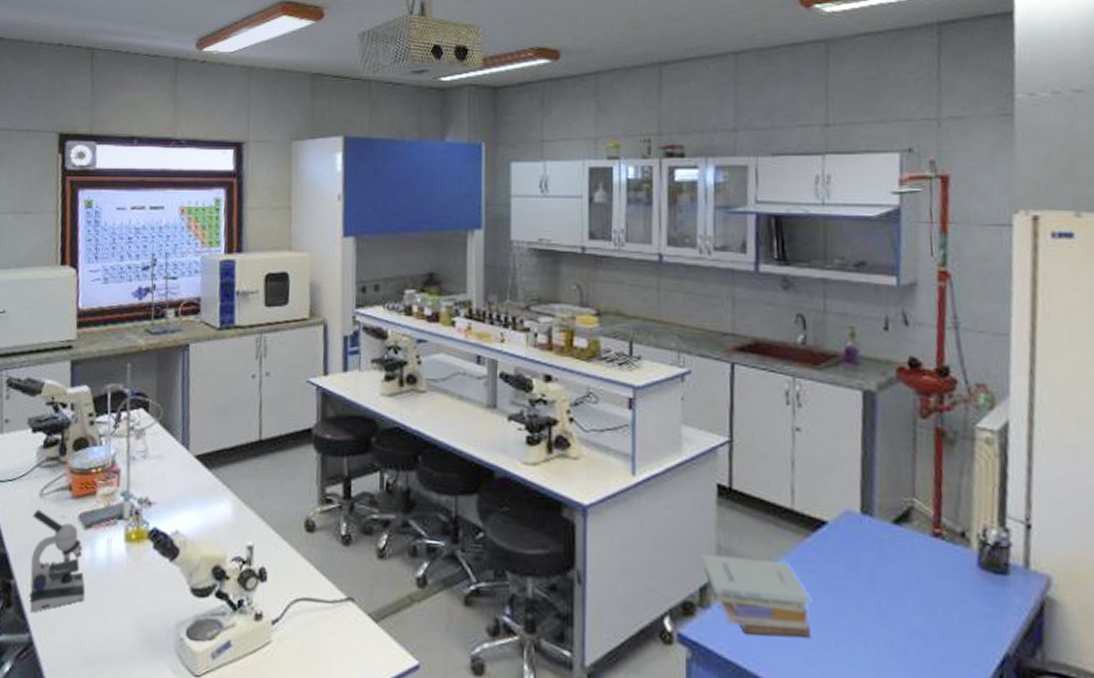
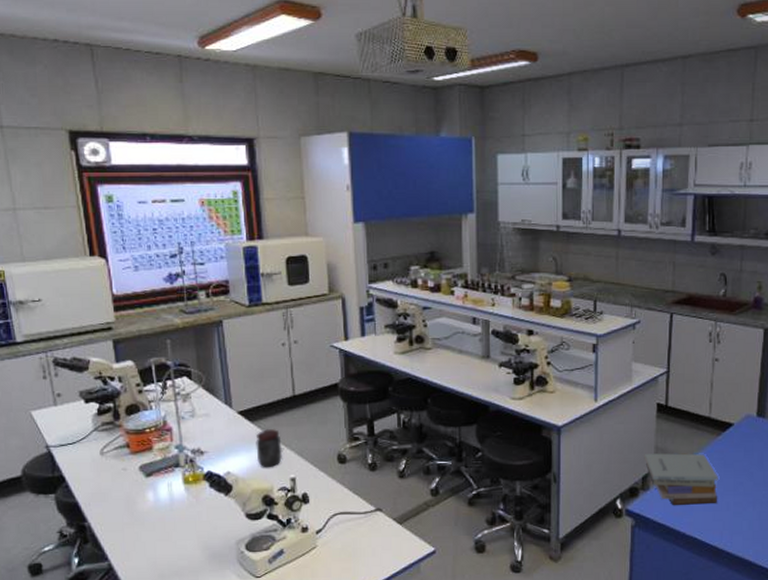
microscope: present [29,508,85,613] -> none [96,465,153,546]
jar: none [211,479,242,529] -> present [255,428,283,467]

